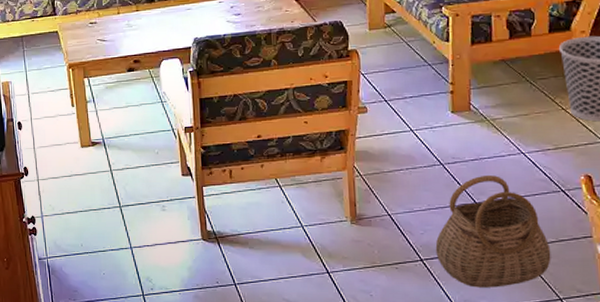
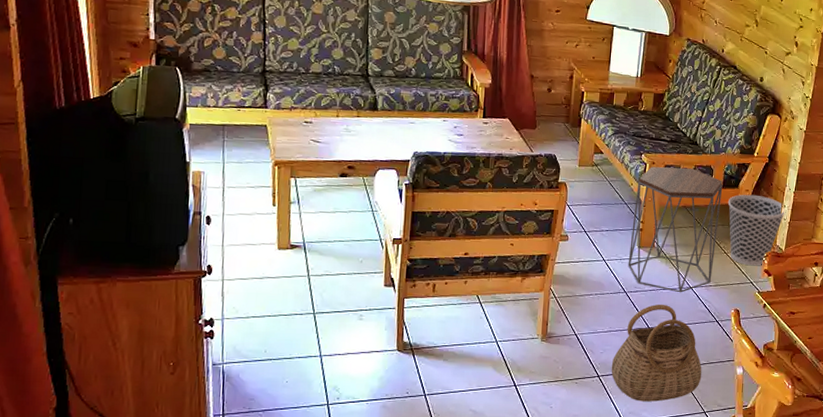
side table: none [440,14,550,161] -> present [628,166,723,293]

